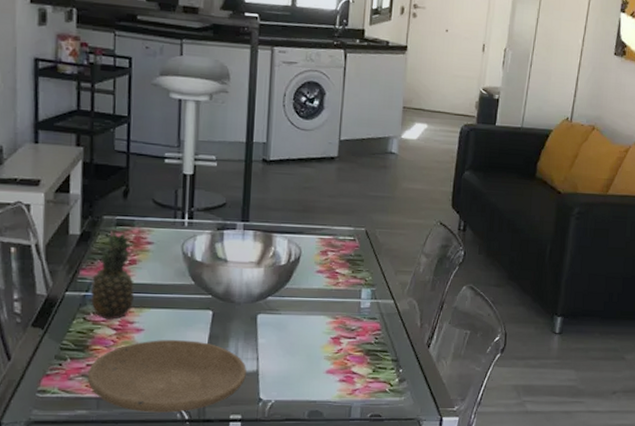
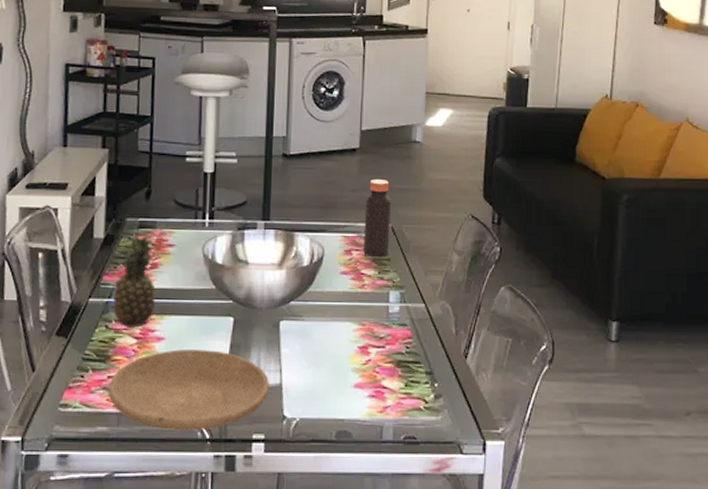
bottle: none [338,186,367,259] -> present [363,179,392,258]

